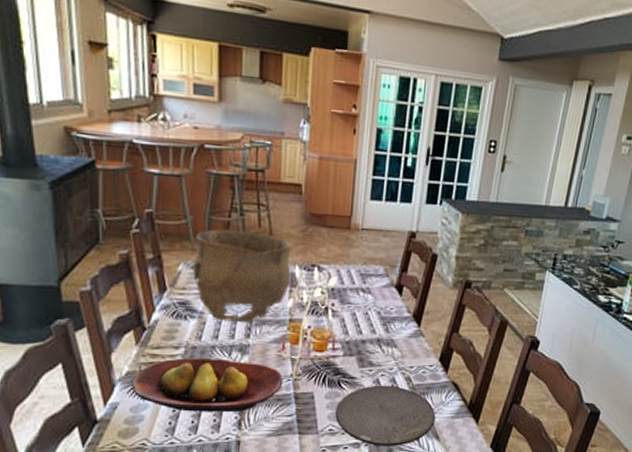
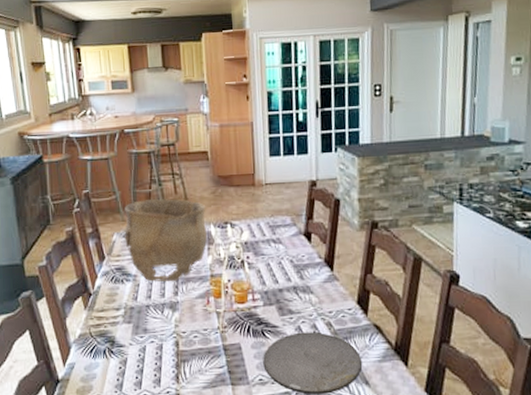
fruit bowl: present [131,358,283,413] -> none [83,317,212,368]

